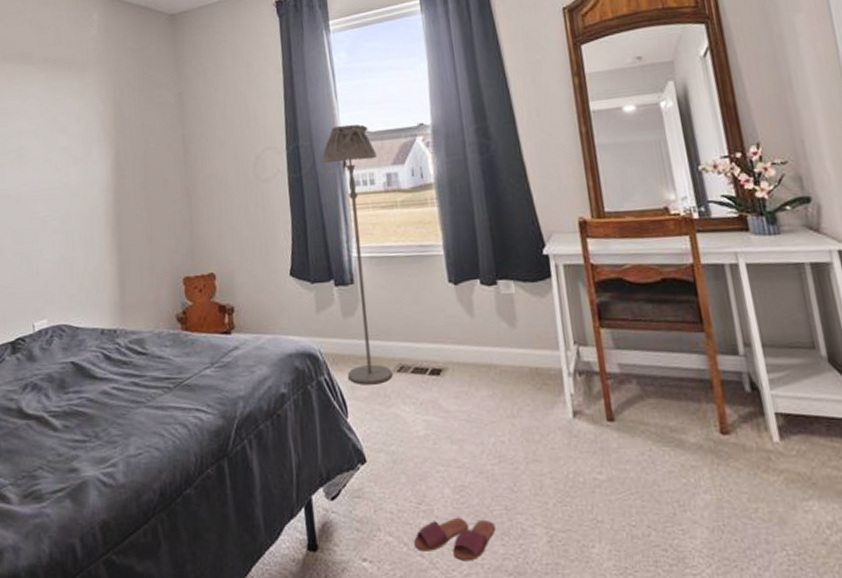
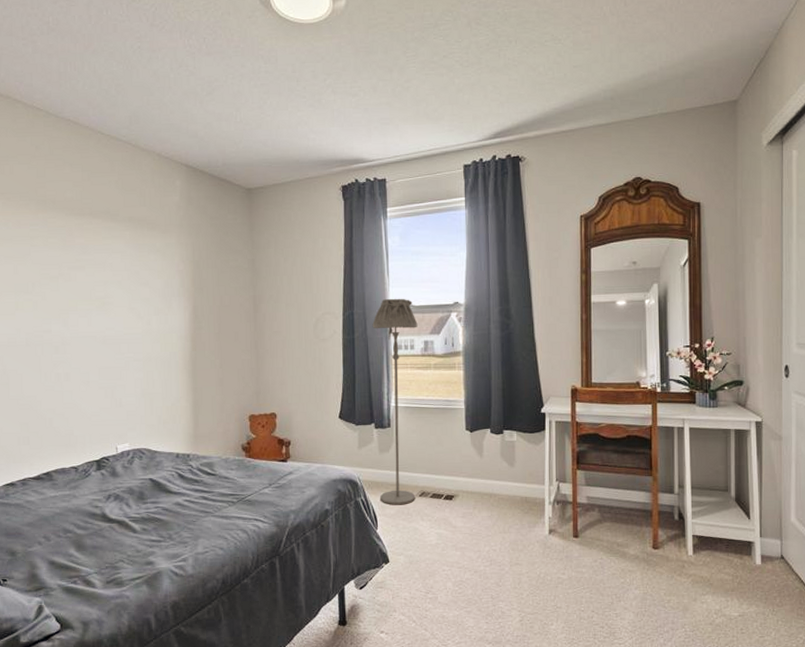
slippers: present [414,517,496,560] -> none [421,603,483,633]

